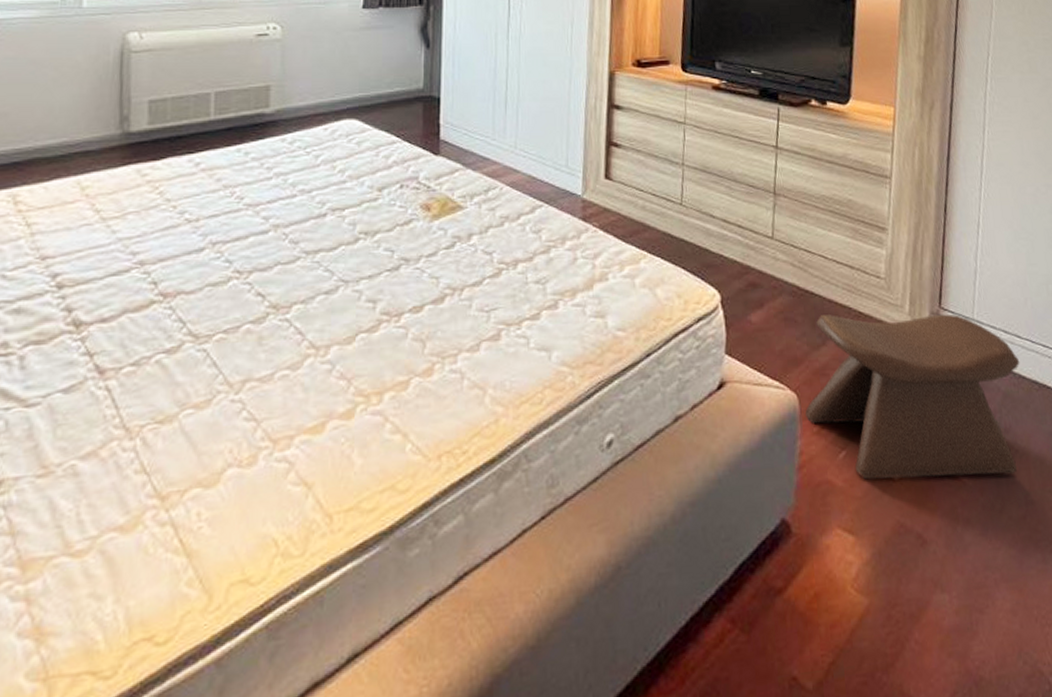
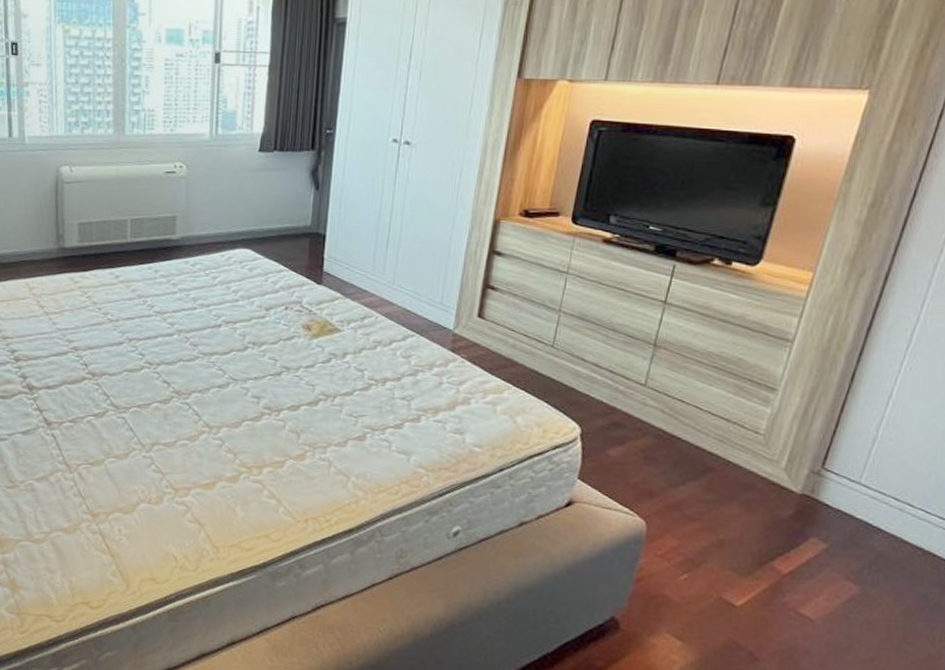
stool: present [805,314,1020,480] -> none [652,459,906,622]

